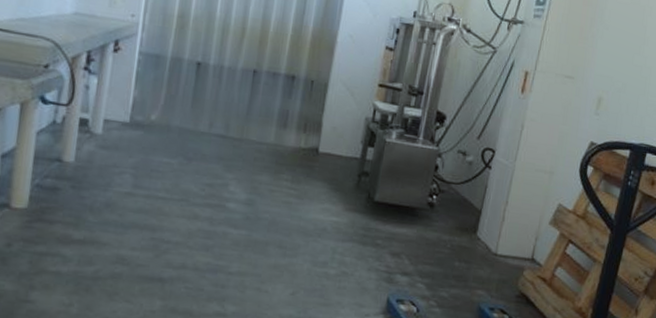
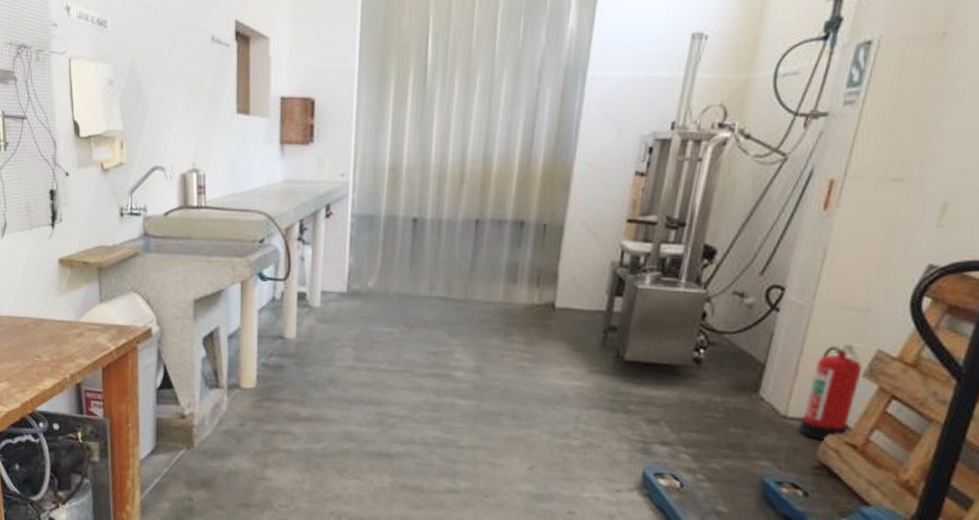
fire extinguisher: none [505,196,551,274] -> present [799,342,866,441]

